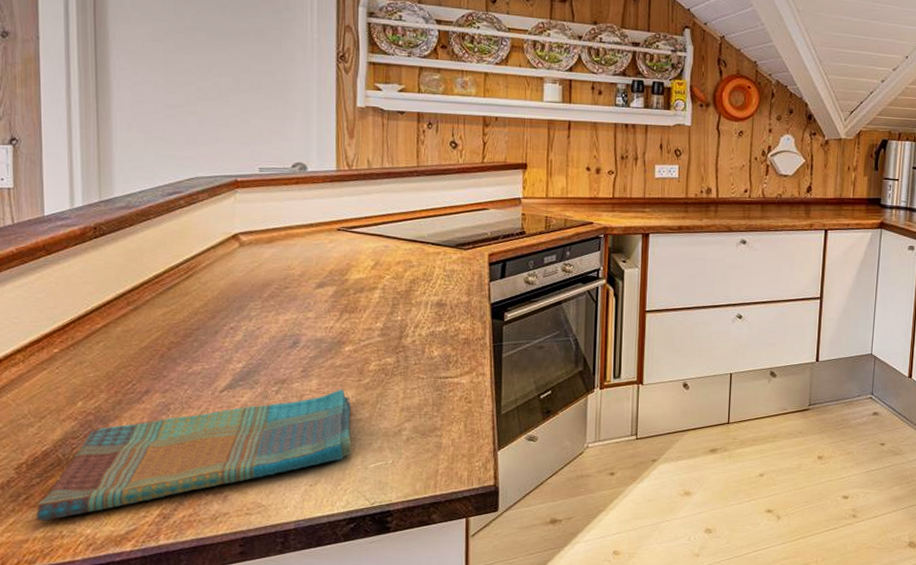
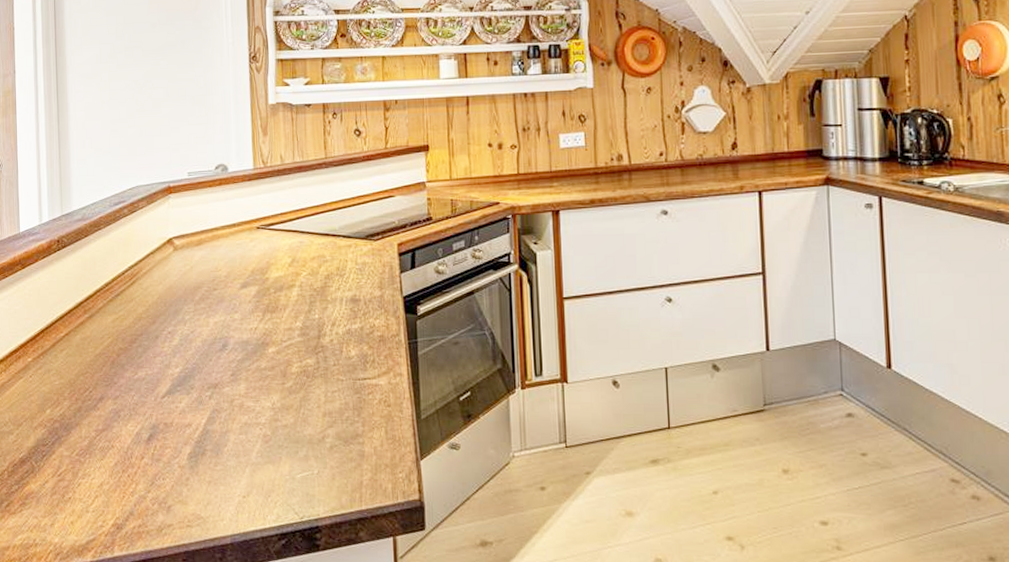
dish towel: present [36,389,352,521] -> none [15,393,280,528]

